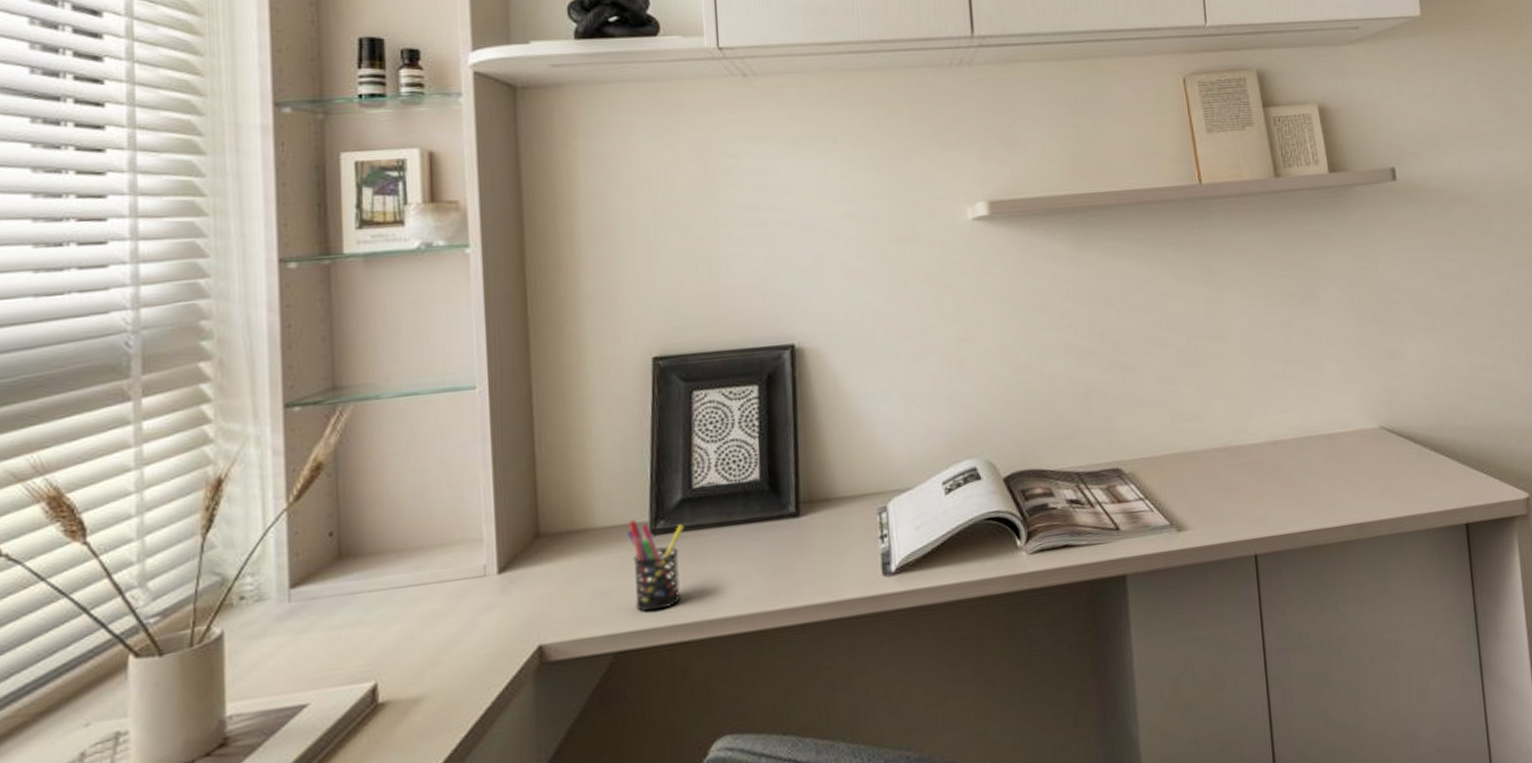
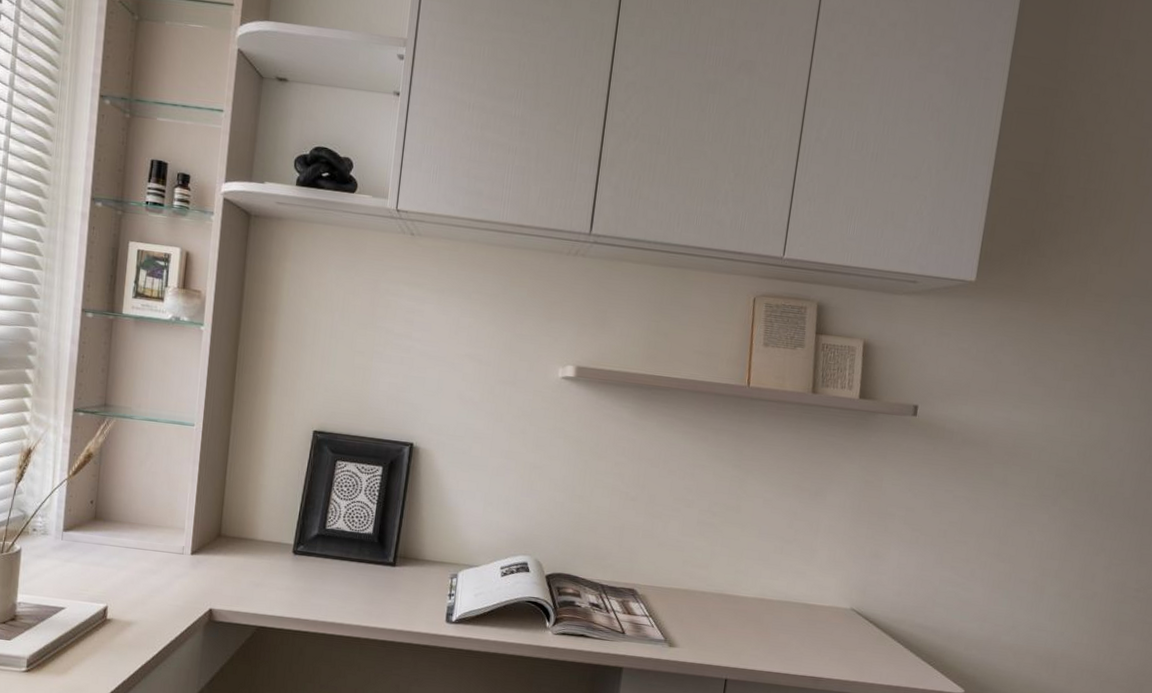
pen holder: present [627,520,684,612] -> none [275,541,316,606]

